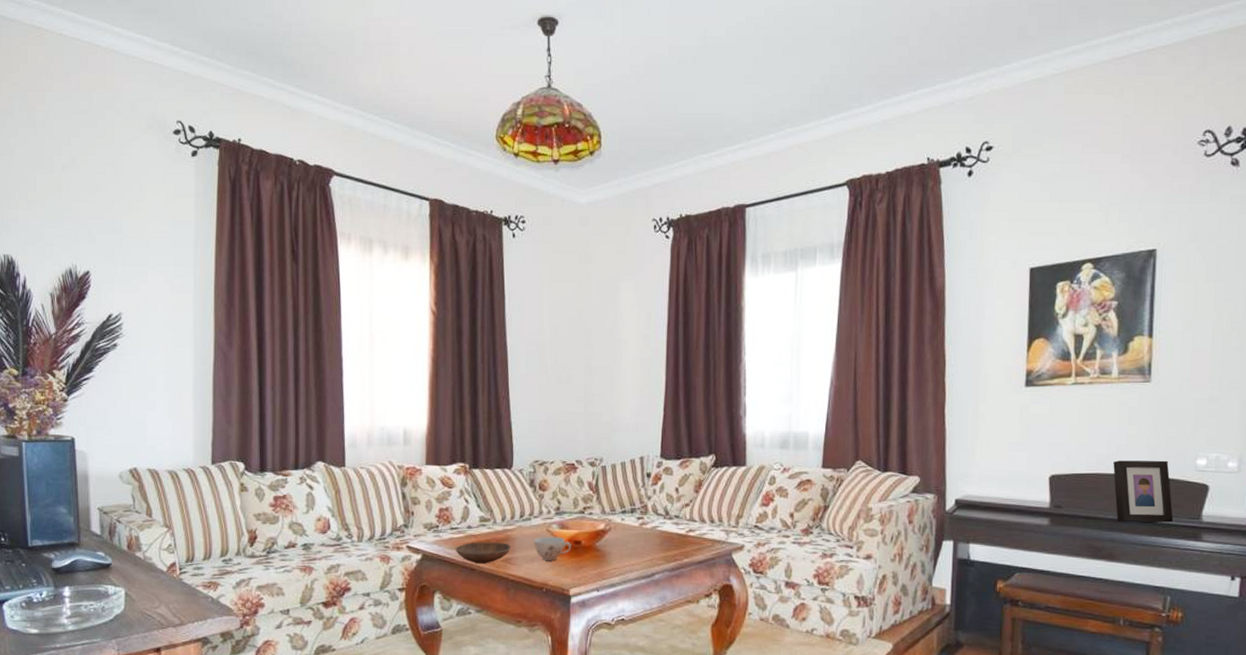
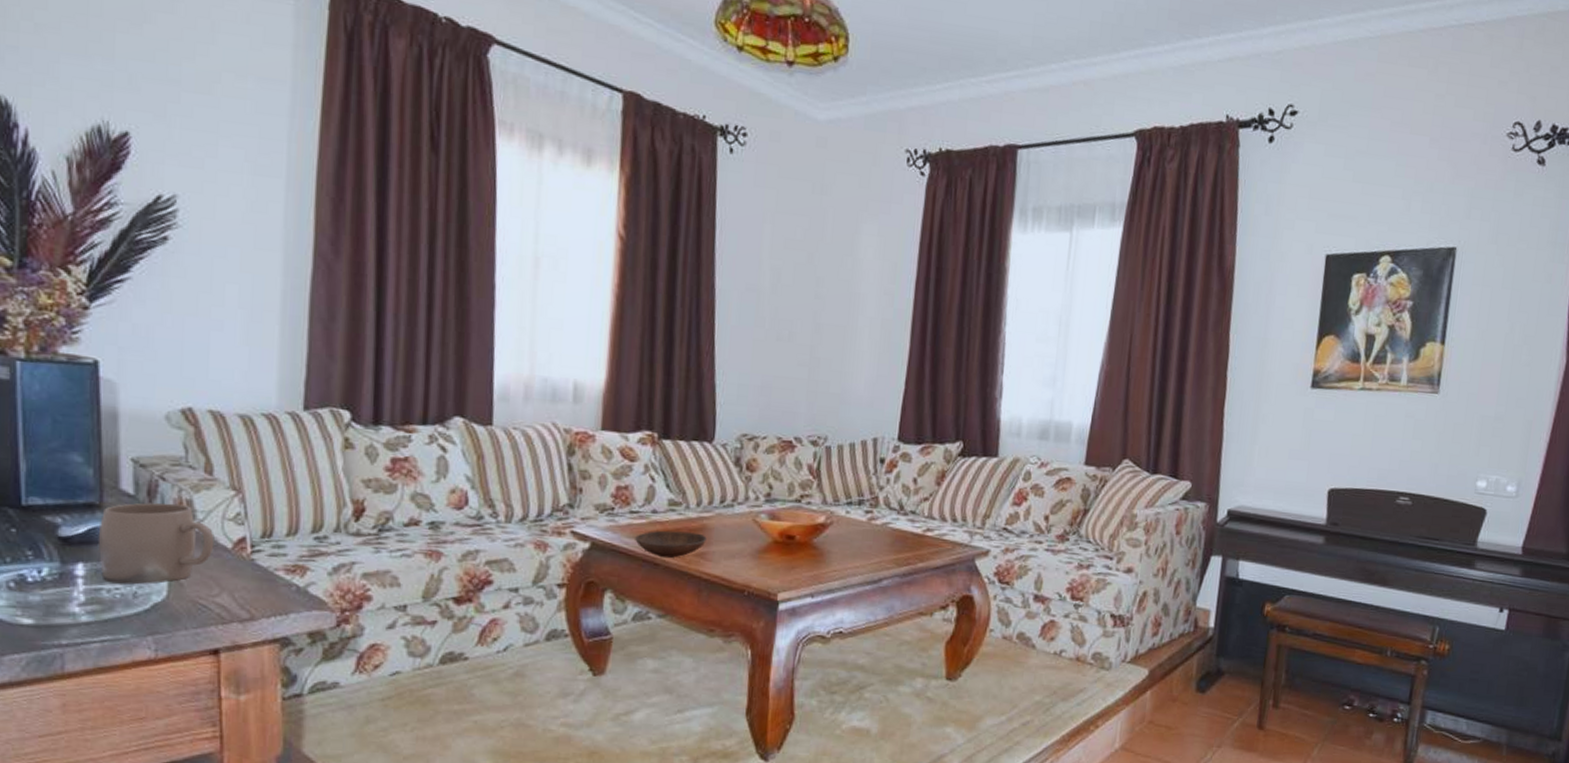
mug: none [78,539,155,602] -> present [97,502,215,585]
teacup: present [534,536,571,561] -> none [735,528,783,558]
picture frame: present [1113,460,1174,523] -> none [1393,476,1450,548]

